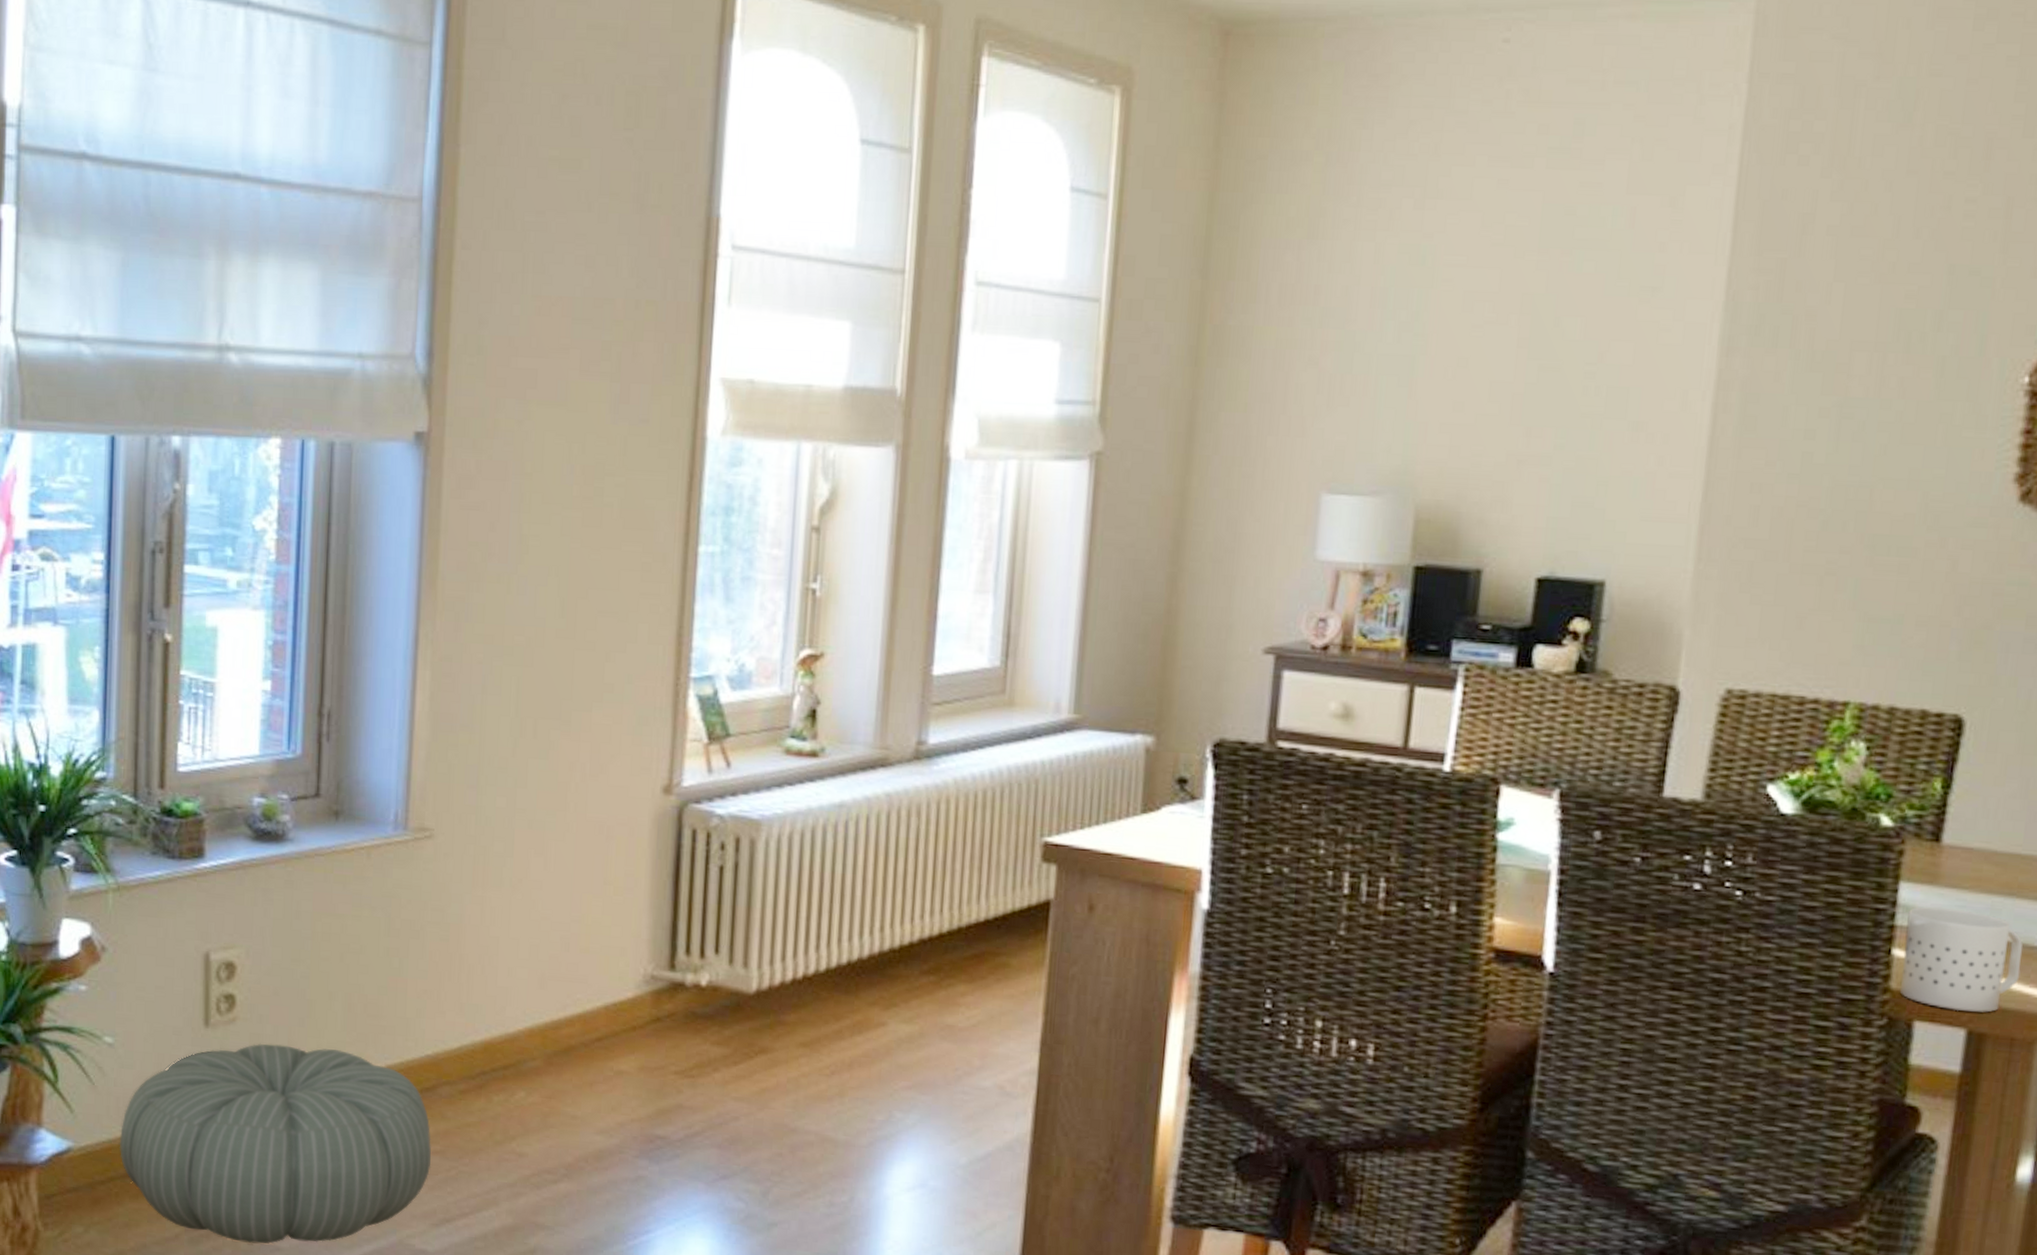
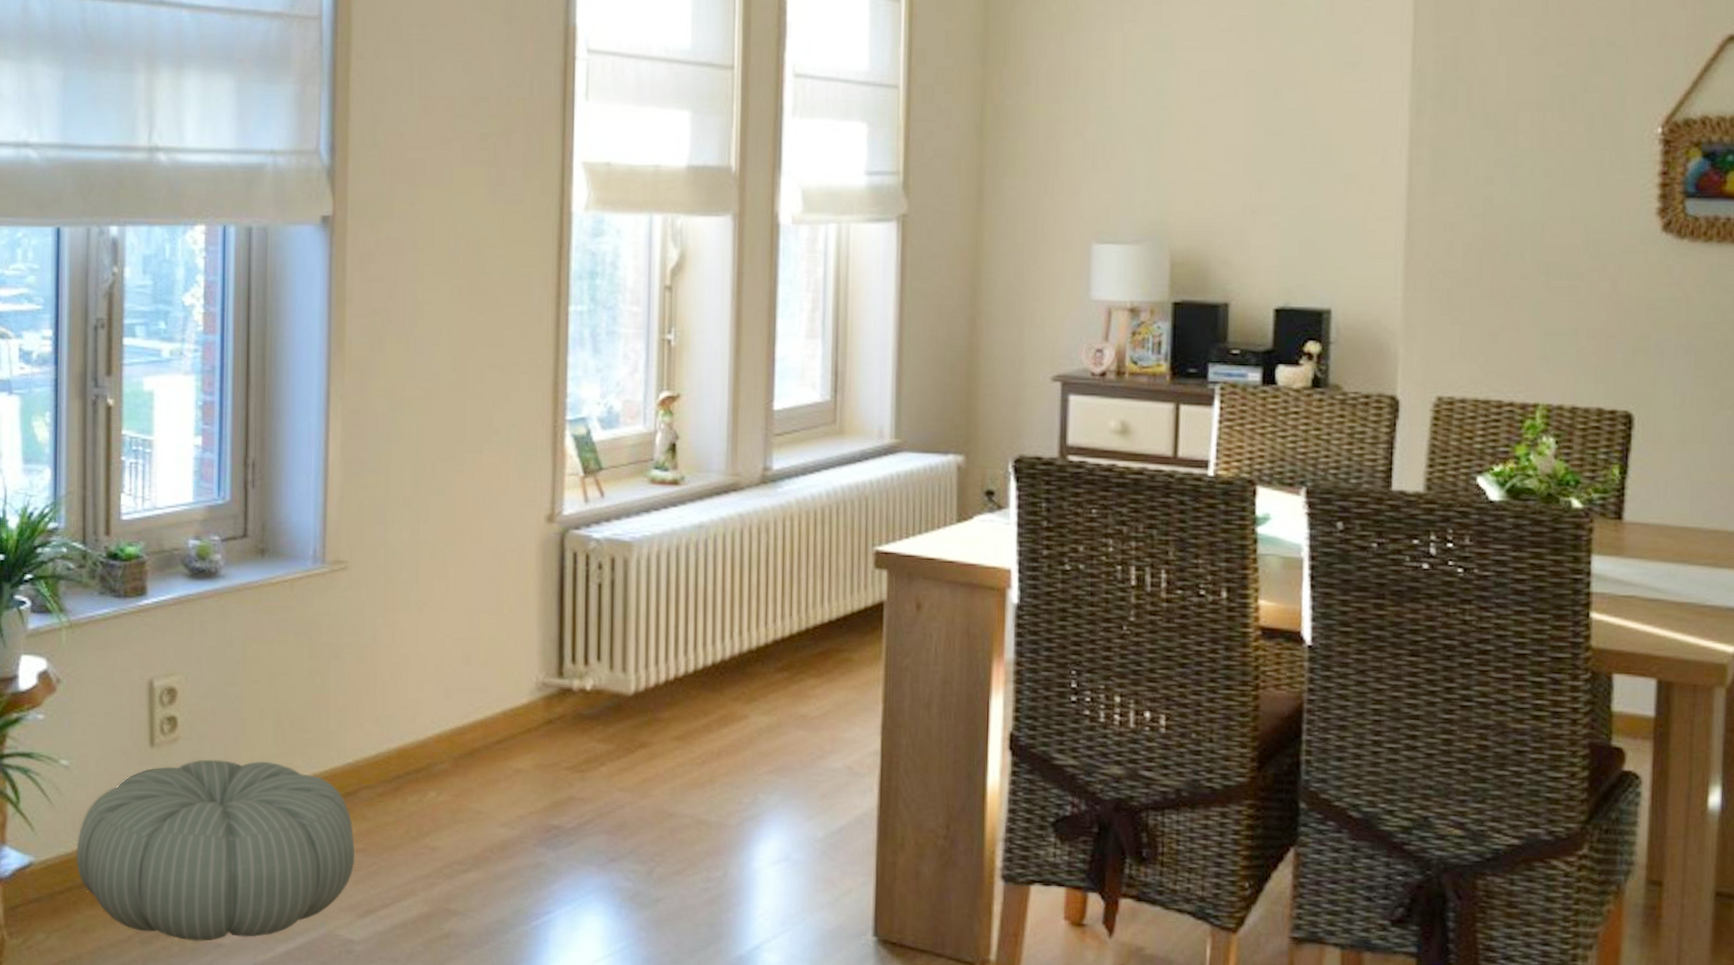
mug: present [1900,906,2023,1013] -> none [1599,575,1697,664]

